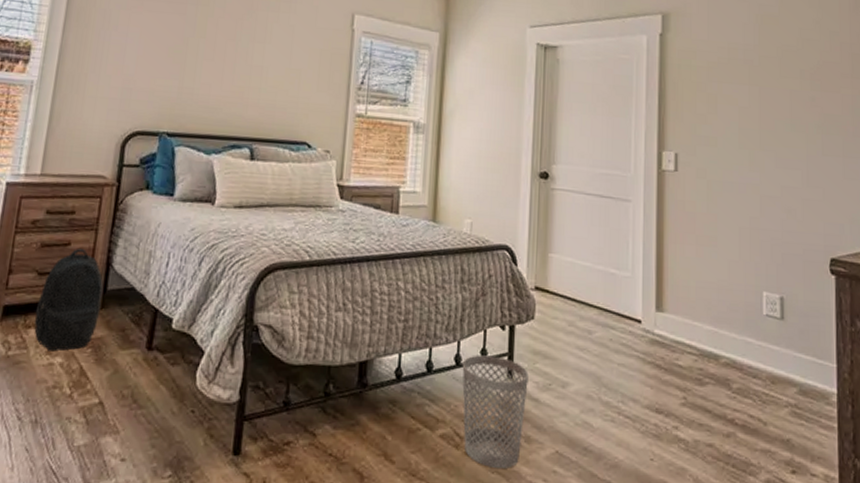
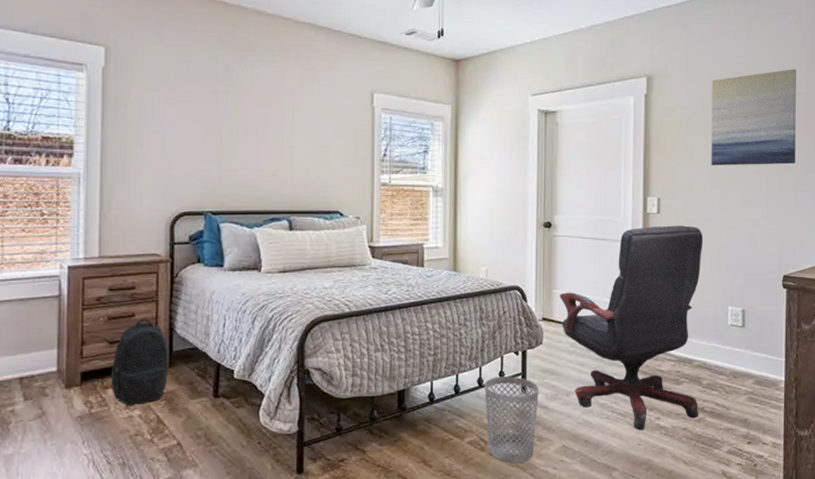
office chair: none [556,186,731,442] -> present [560,225,703,431]
wall art: none [738,14,840,125] -> present [711,68,796,166]

